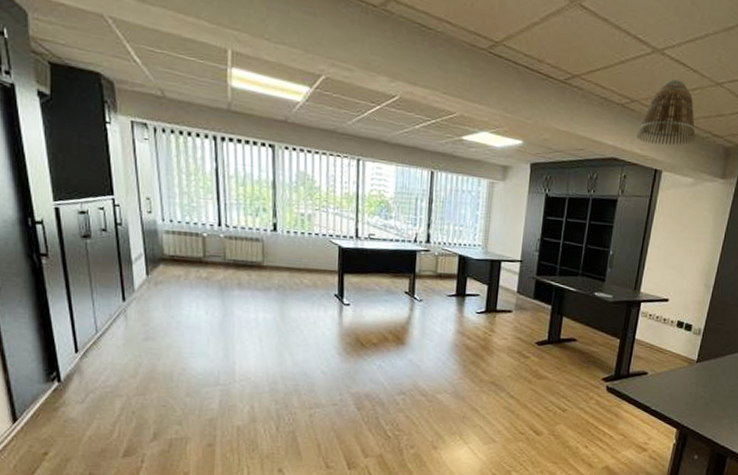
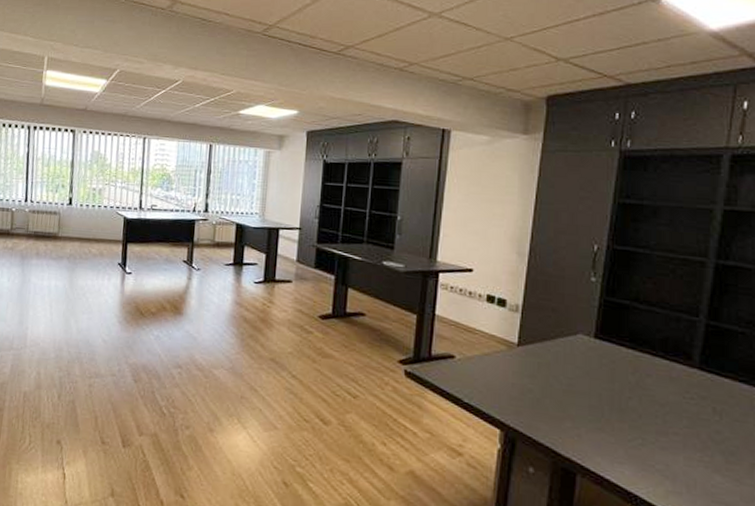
lamp shade: present [636,79,696,146] -> none [418,39,486,105]

